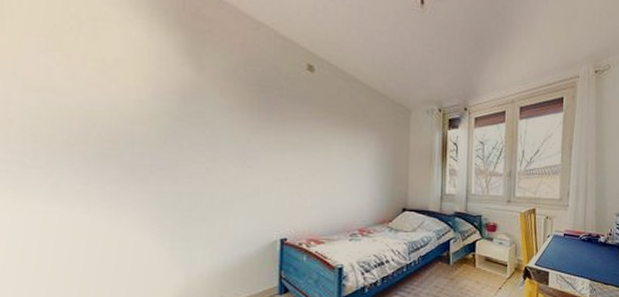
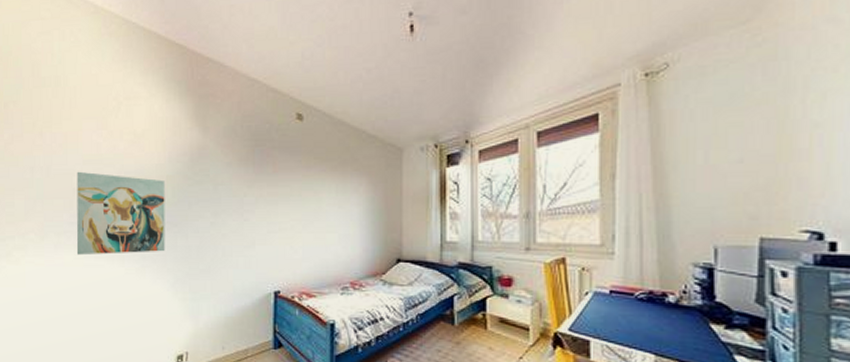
wall art: none [14,98,148,200] -> present [76,171,165,256]

